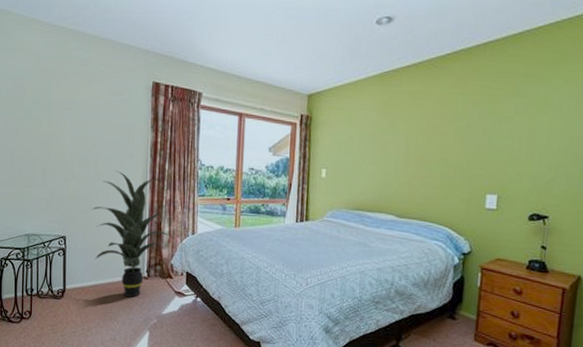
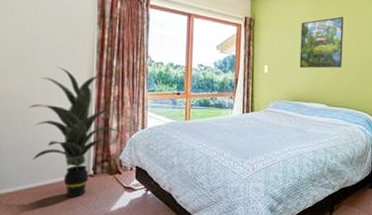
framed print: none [363,110,422,173] -> present [299,16,344,69]

